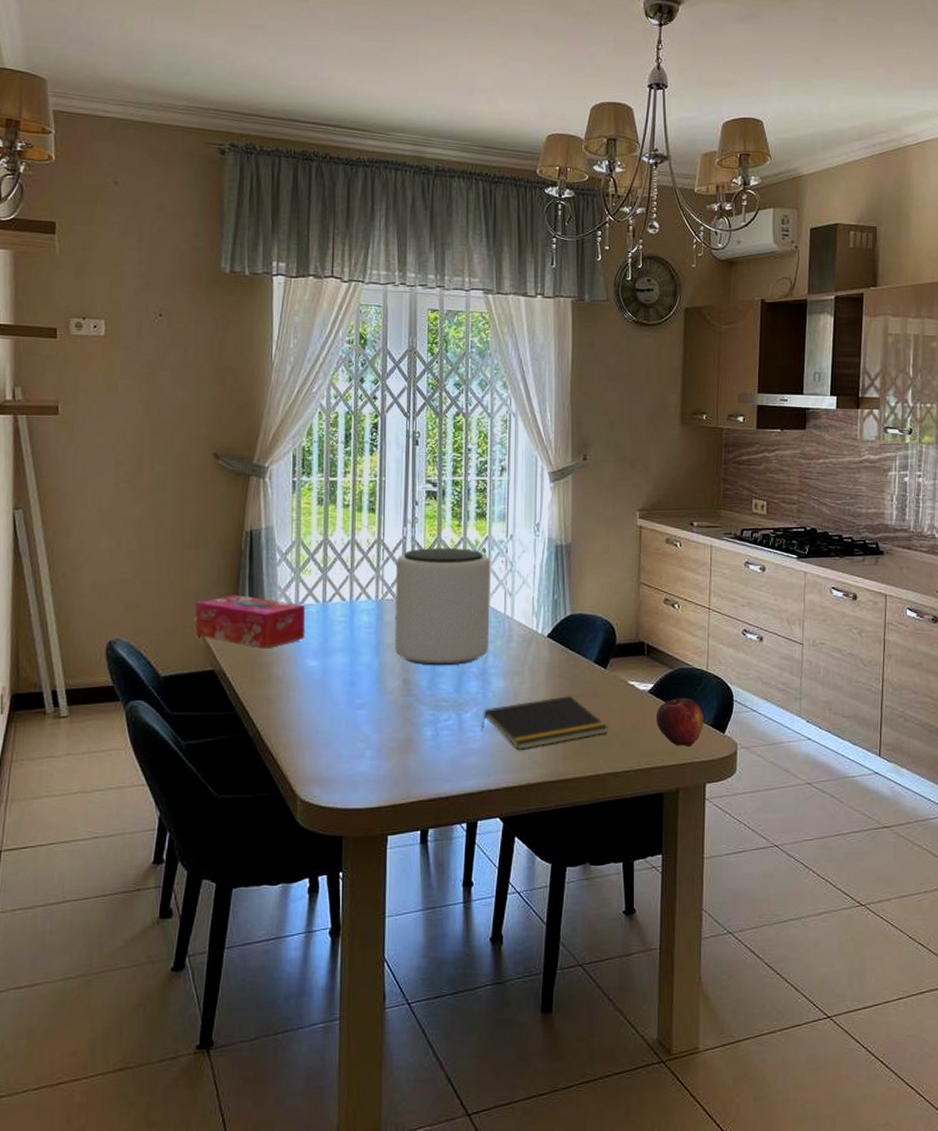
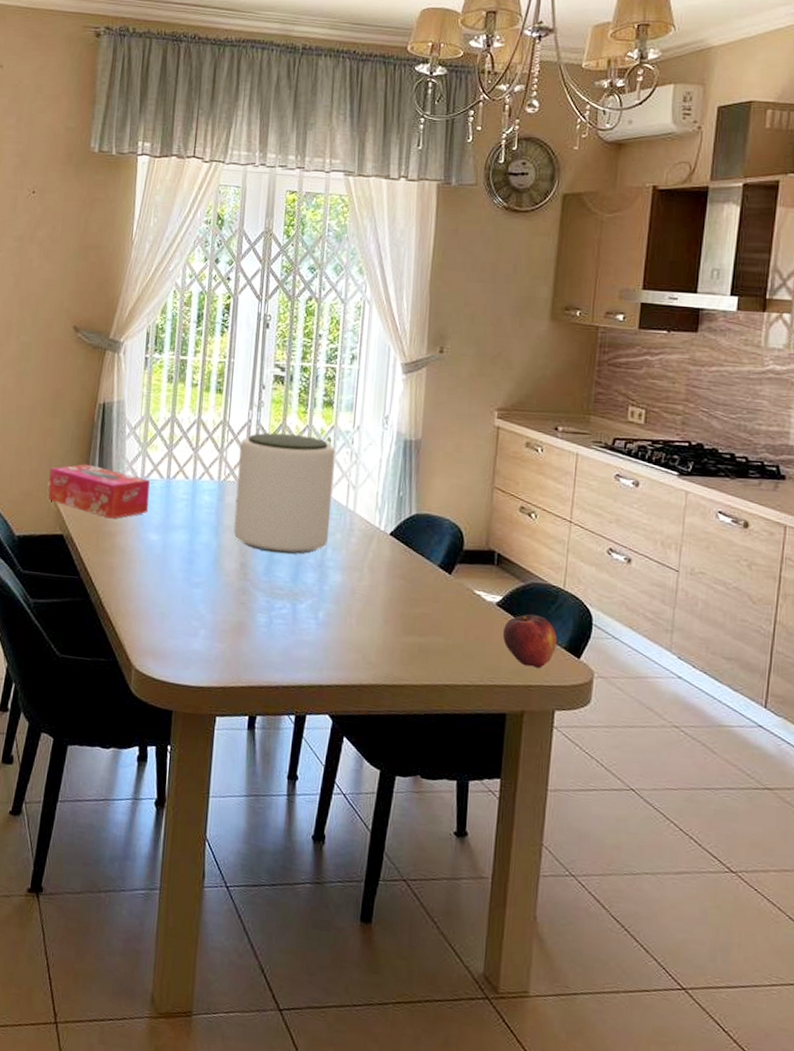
notepad: present [481,695,608,750] -> none [316,597,450,649]

